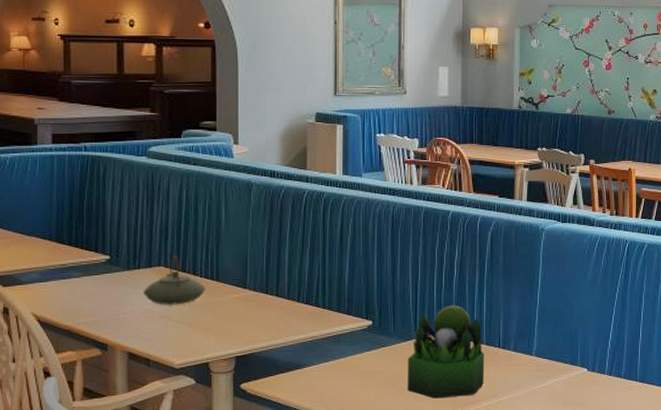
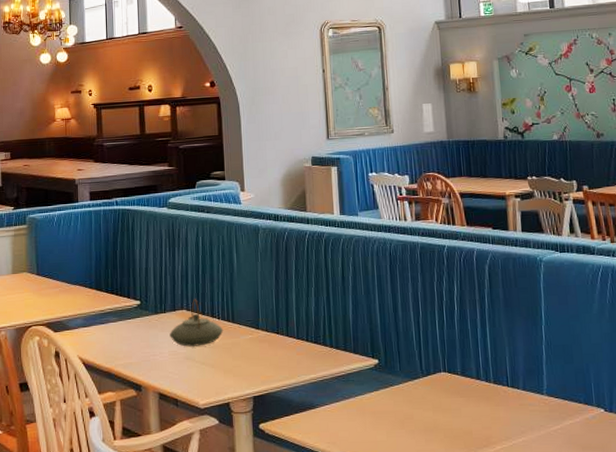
plant: present [407,305,485,399] -> none [416,341,495,441]

